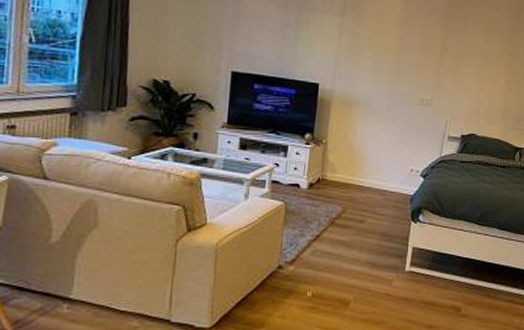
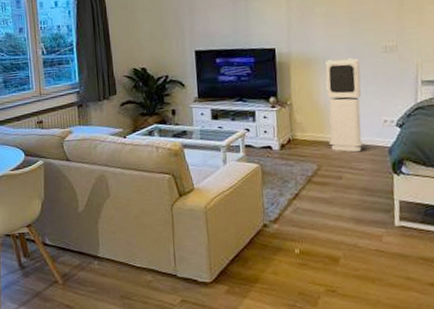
air purifier: none [357,104,398,198] -> present [325,58,363,153]

